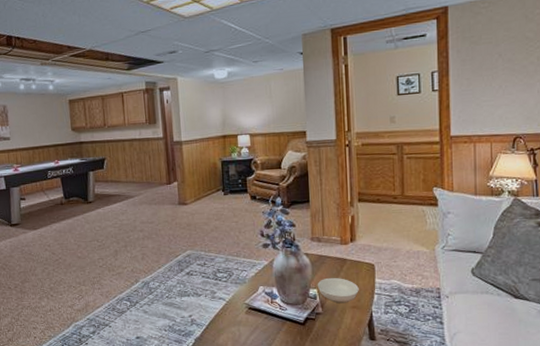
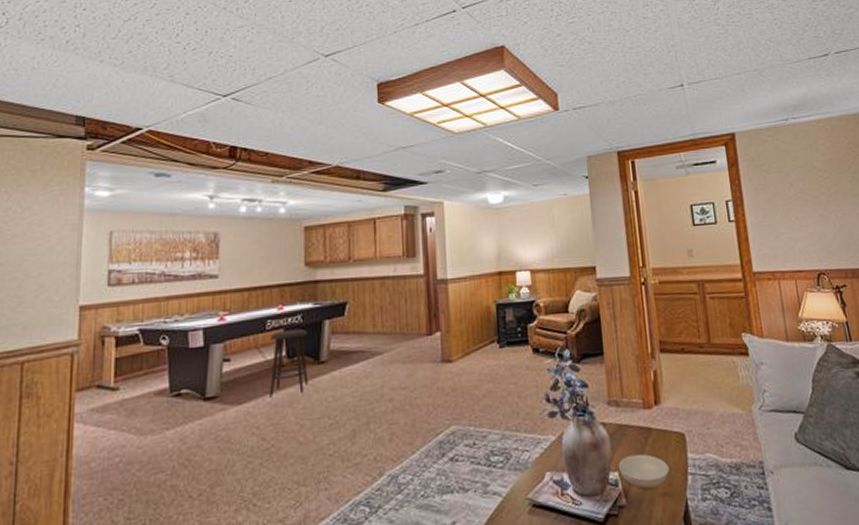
stool: none [52,177,81,226] -> present [270,328,309,398]

